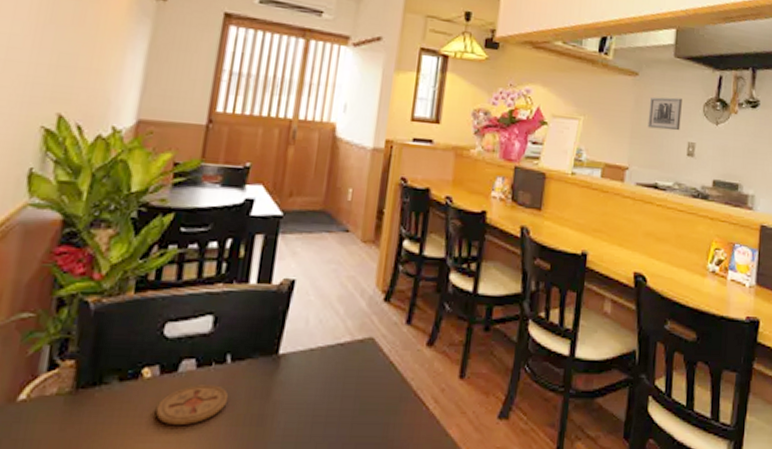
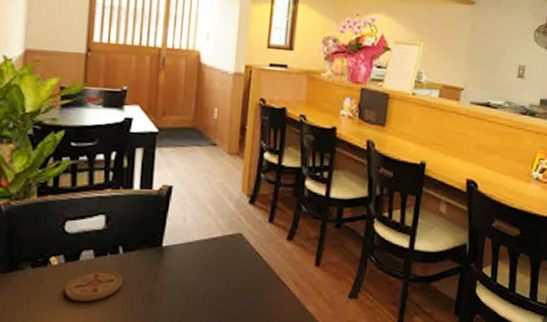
wall art: present [647,97,682,131] -> none [482,24,515,55]

